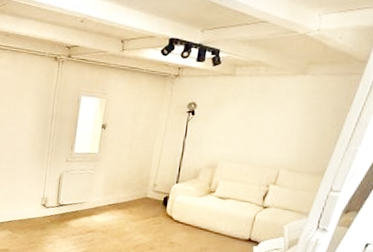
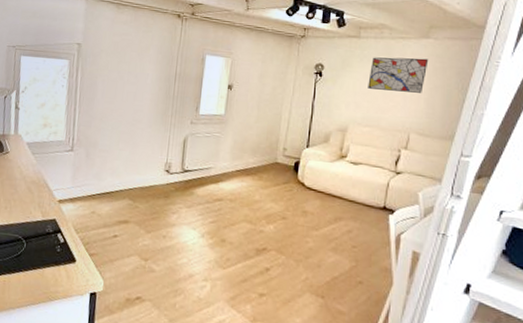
wall art: none [240,94,305,130] -> present [368,57,429,93]

